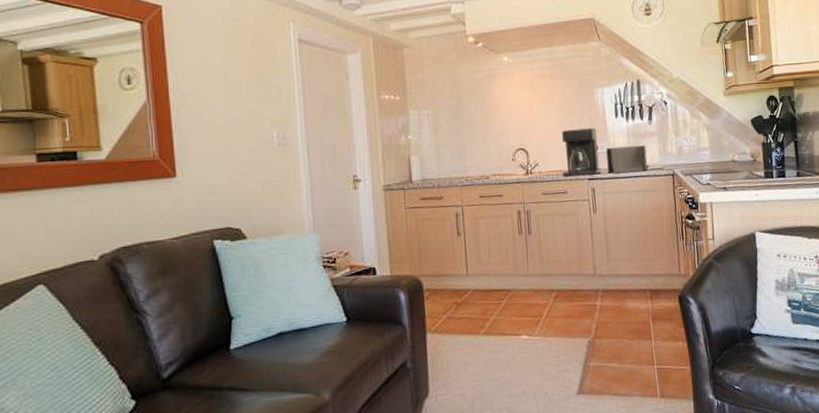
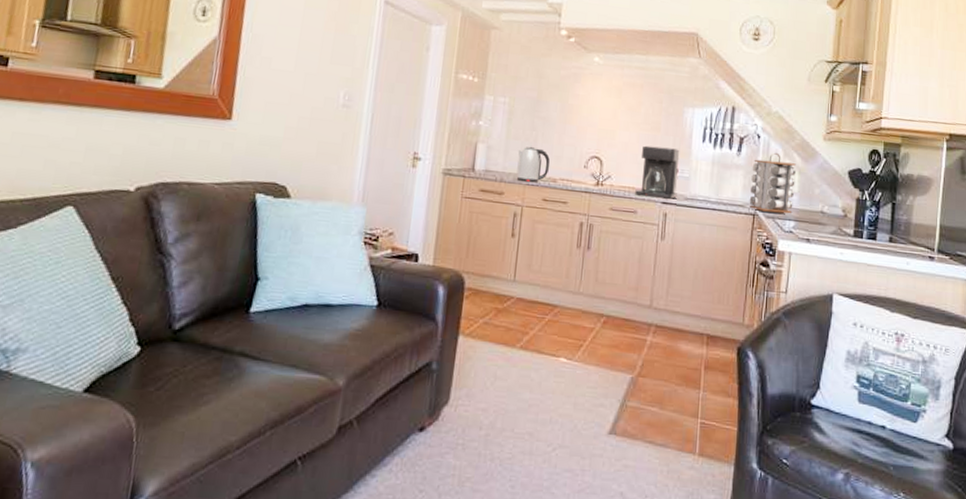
kettle: none [450,150,480,185] -> present [516,146,550,184]
toaster: present [606,145,649,174] -> none [683,172,730,206]
spice rack: none [664,114,707,171] -> present [749,152,796,215]

